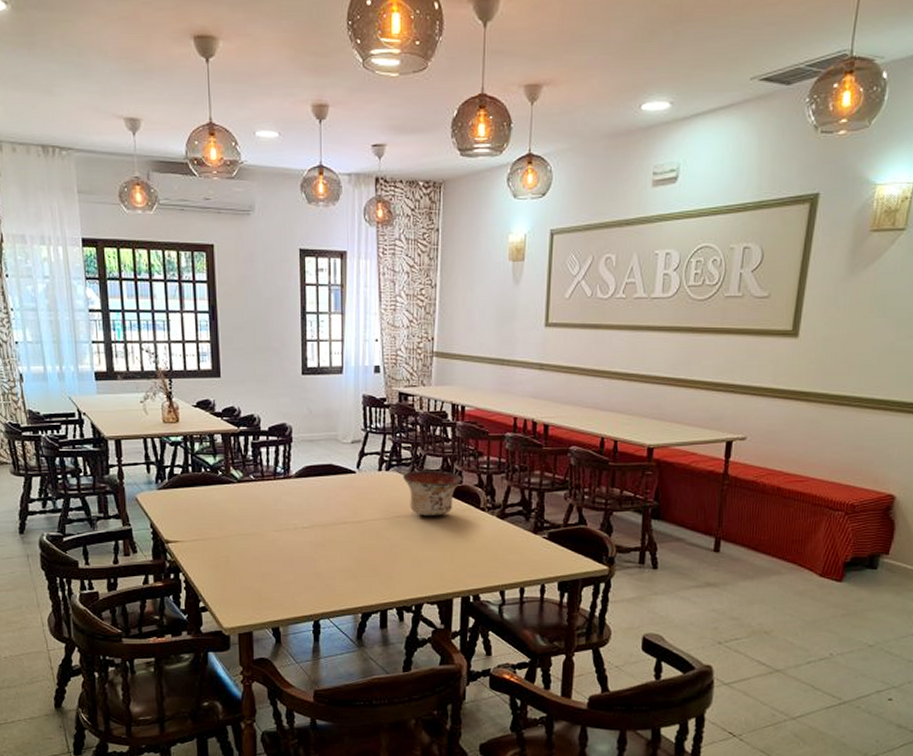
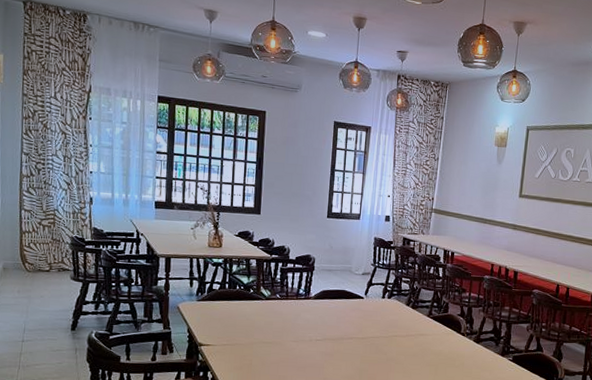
bowl: present [403,471,462,517] -> none [401,300,448,338]

